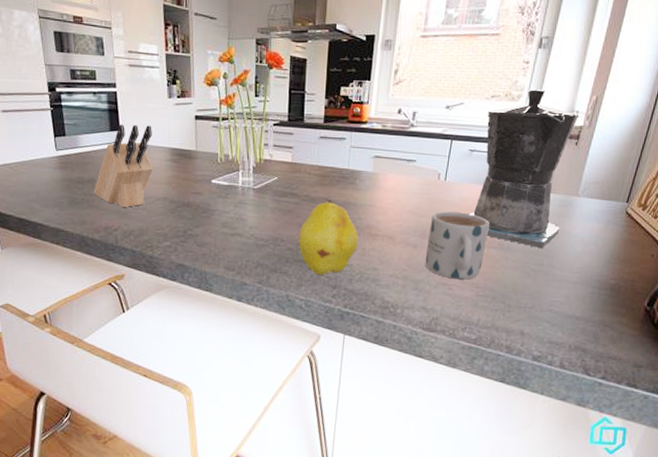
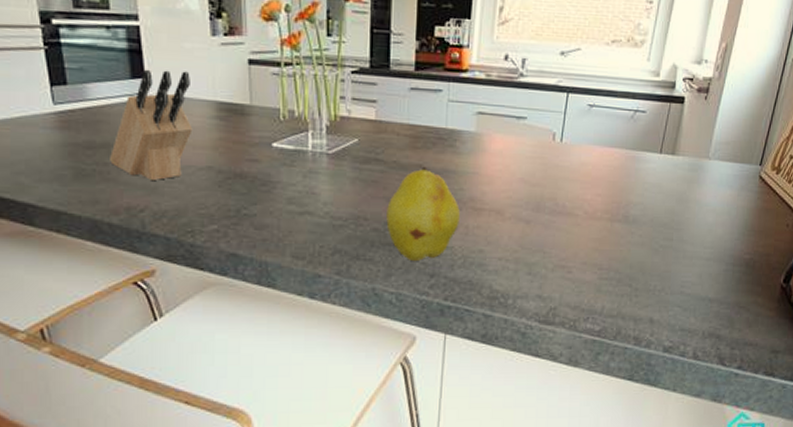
mug: present [425,211,489,280] -> none [540,179,612,260]
coffee maker: present [469,88,579,249] -> none [590,33,708,221]

